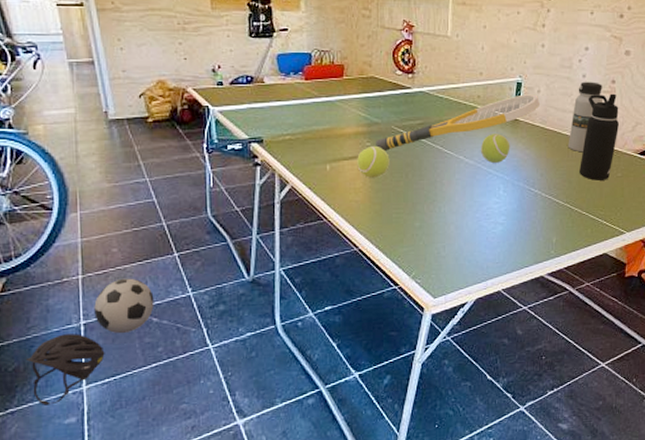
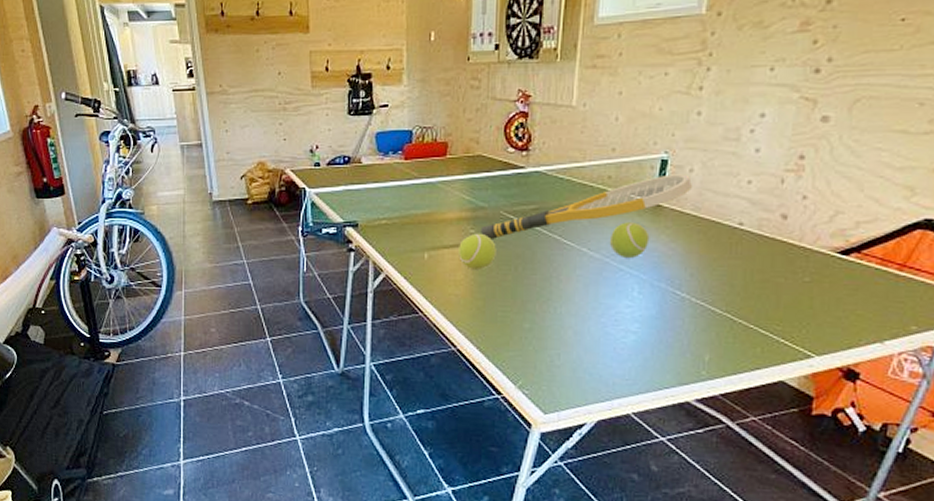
bicycle helmet: present [25,333,105,406] -> none [134,407,201,474]
soccer ball: present [94,278,154,333] -> none [193,358,247,413]
water bottle: present [568,82,602,153] -> none [730,157,785,249]
water bottle: present [580,93,620,180] -> none [746,172,810,286]

